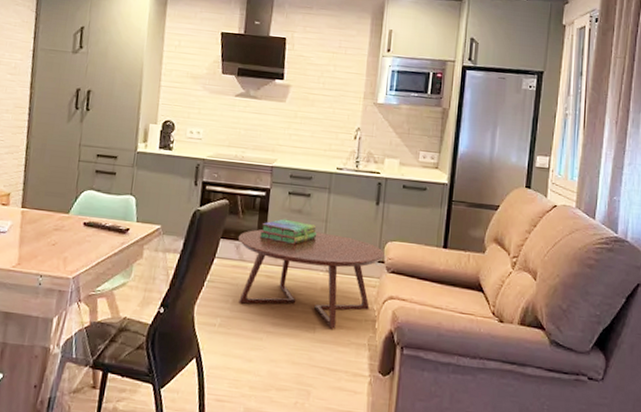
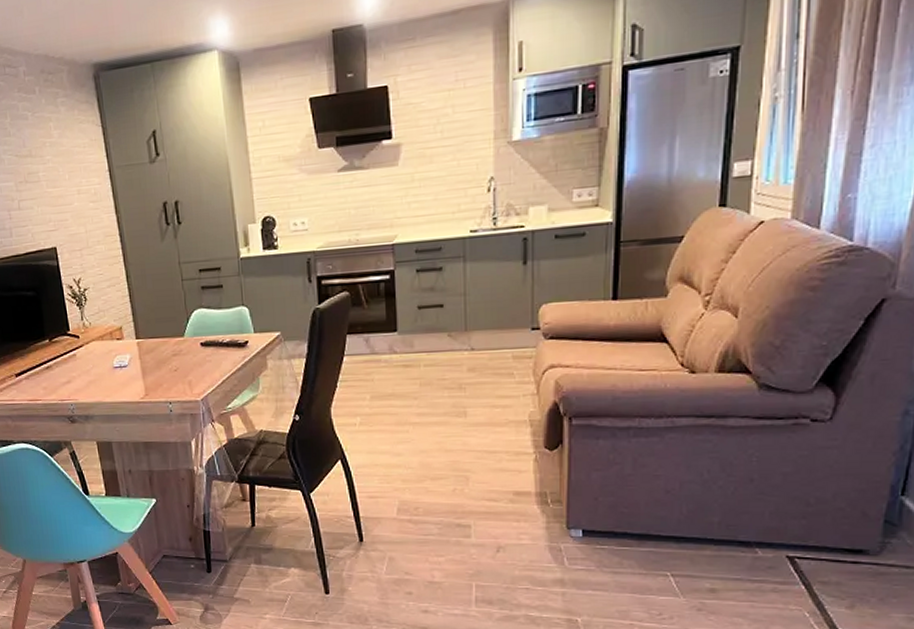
coffee table: present [237,229,384,329] -> none [365,307,539,410]
stack of books: present [259,219,317,244] -> none [389,300,456,327]

